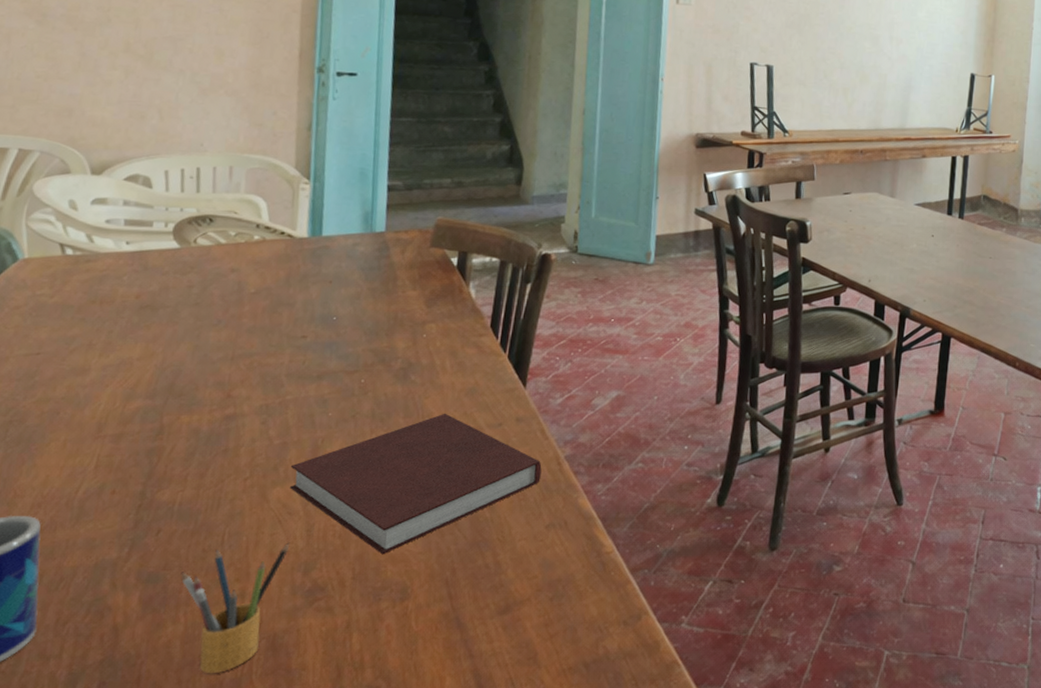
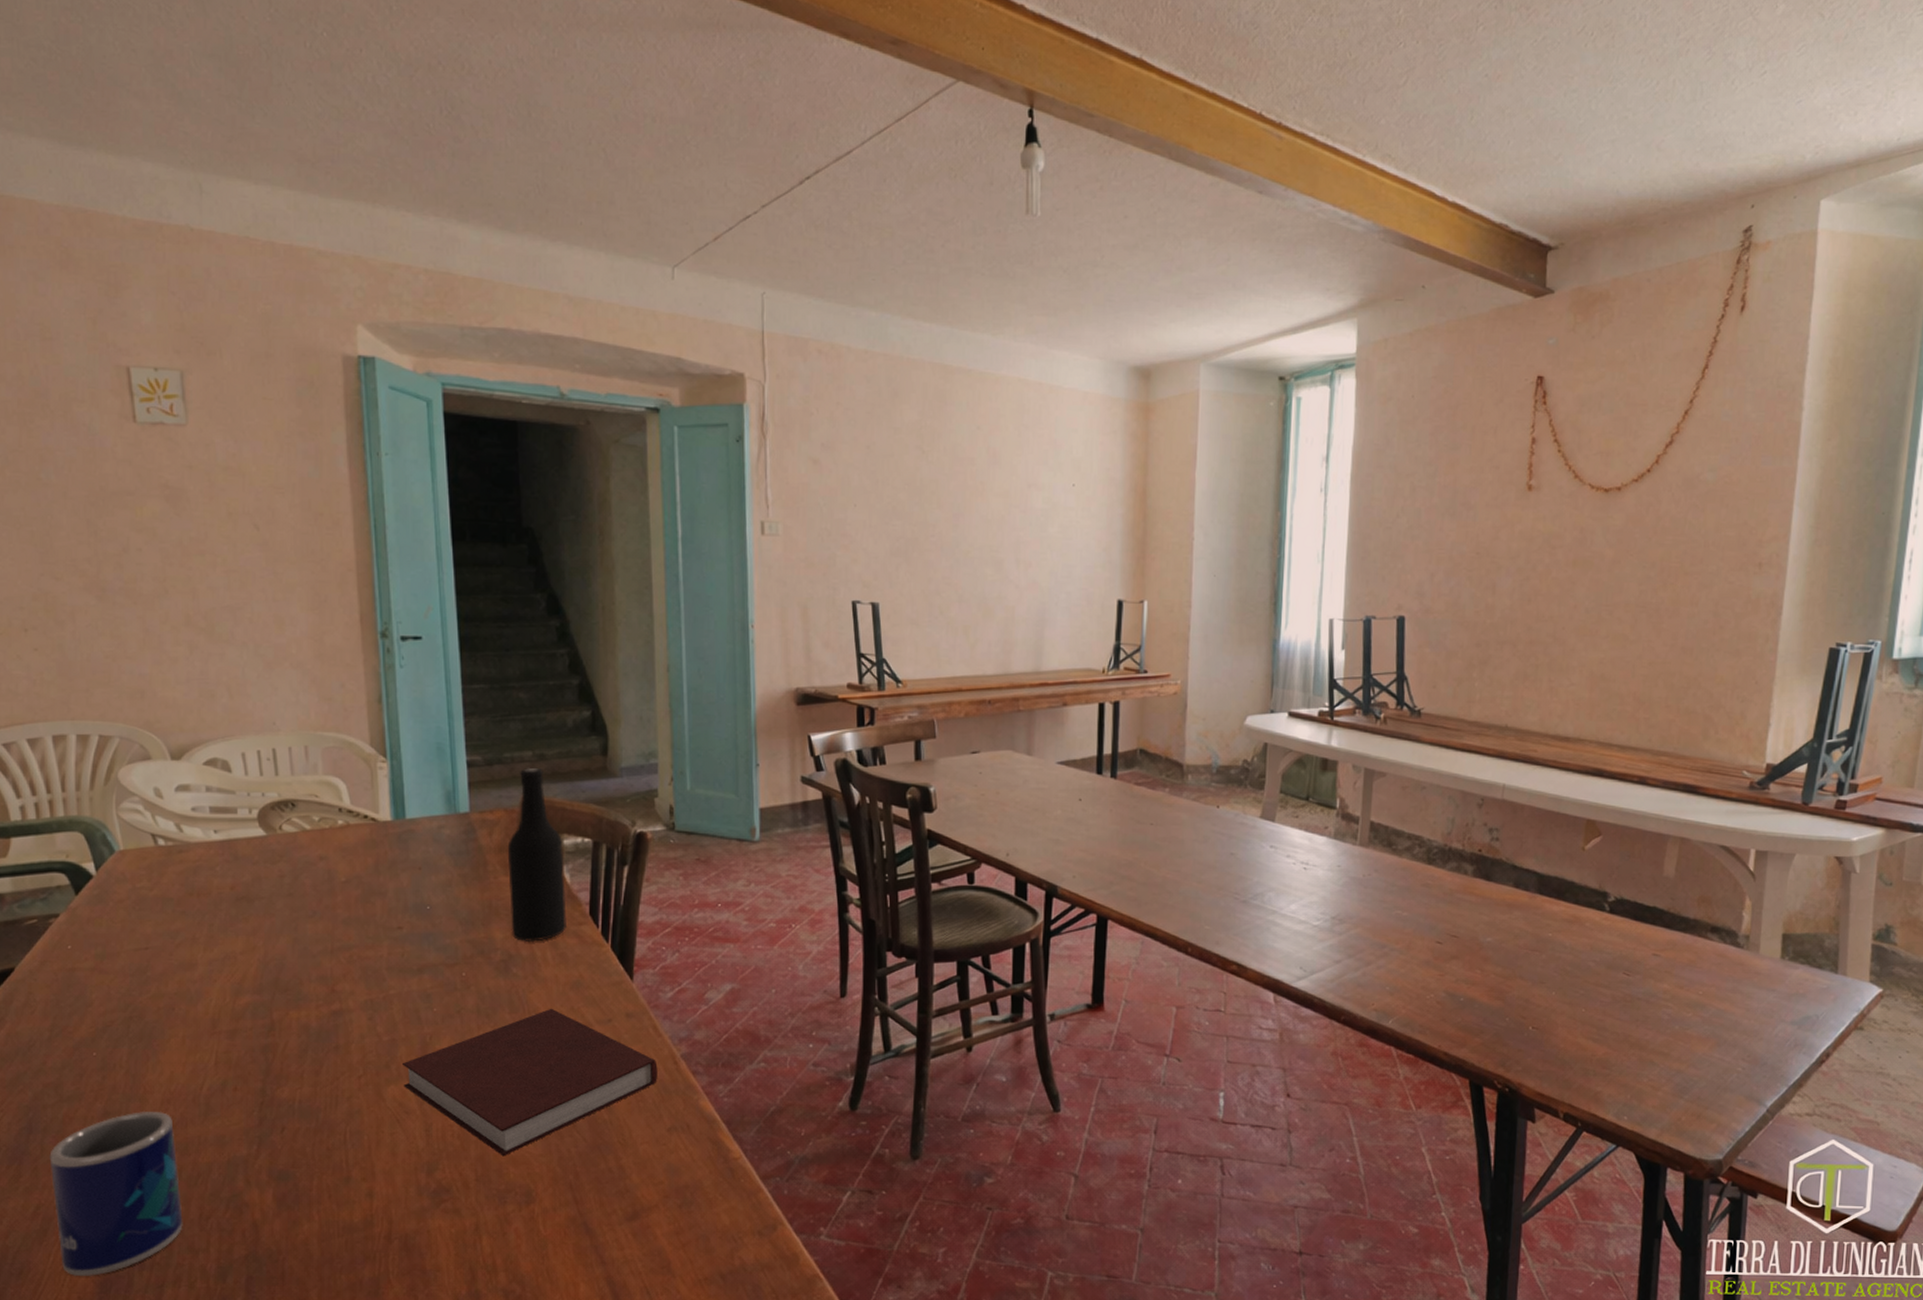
pencil box: present [181,542,290,674] -> none [309,1142,411,1272]
bottle: none [414,193,472,352] -> present [507,767,566,943]

